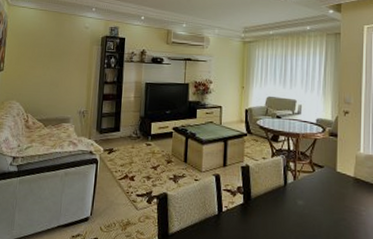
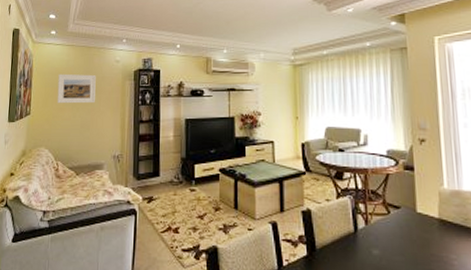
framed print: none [29,35,66,64] -> present [57,73,96,104]

